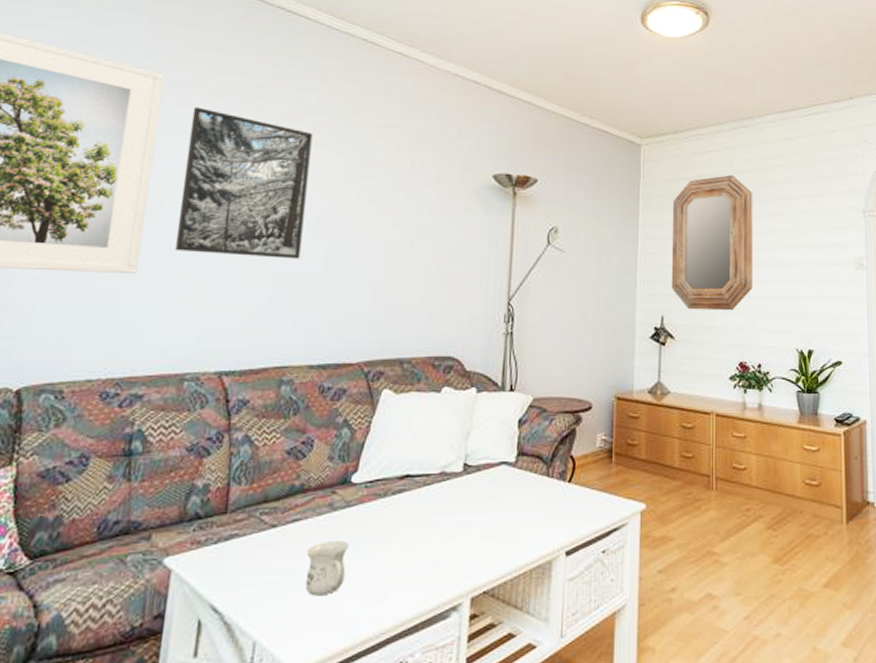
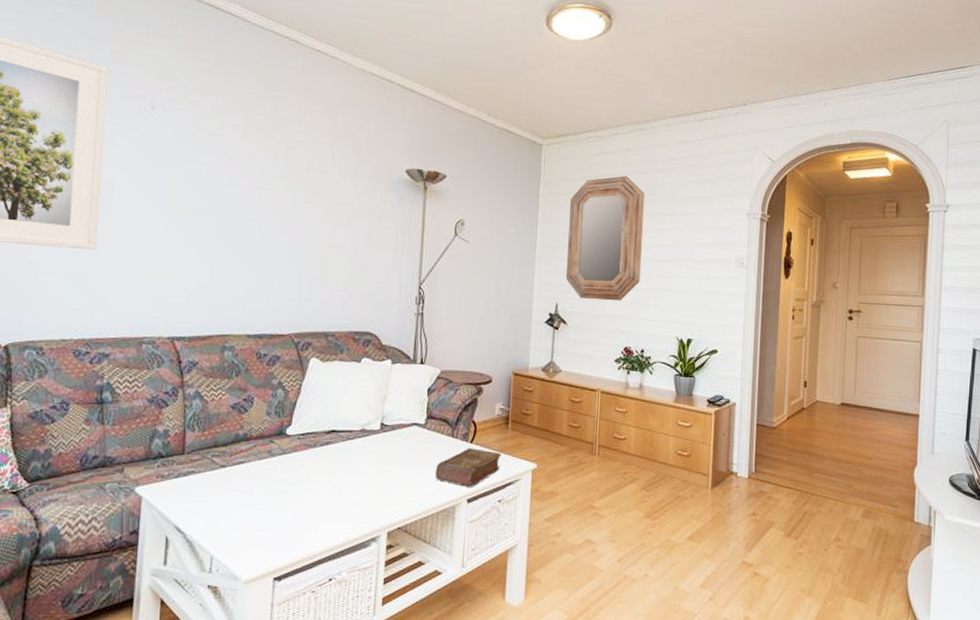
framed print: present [174,106,313,259] -> none [127,99,243,241]
mug: present [305,541,349,596] -> none [251,481,286,524]
book: none [527,489,605,536] -> present [435,448,502,487]

